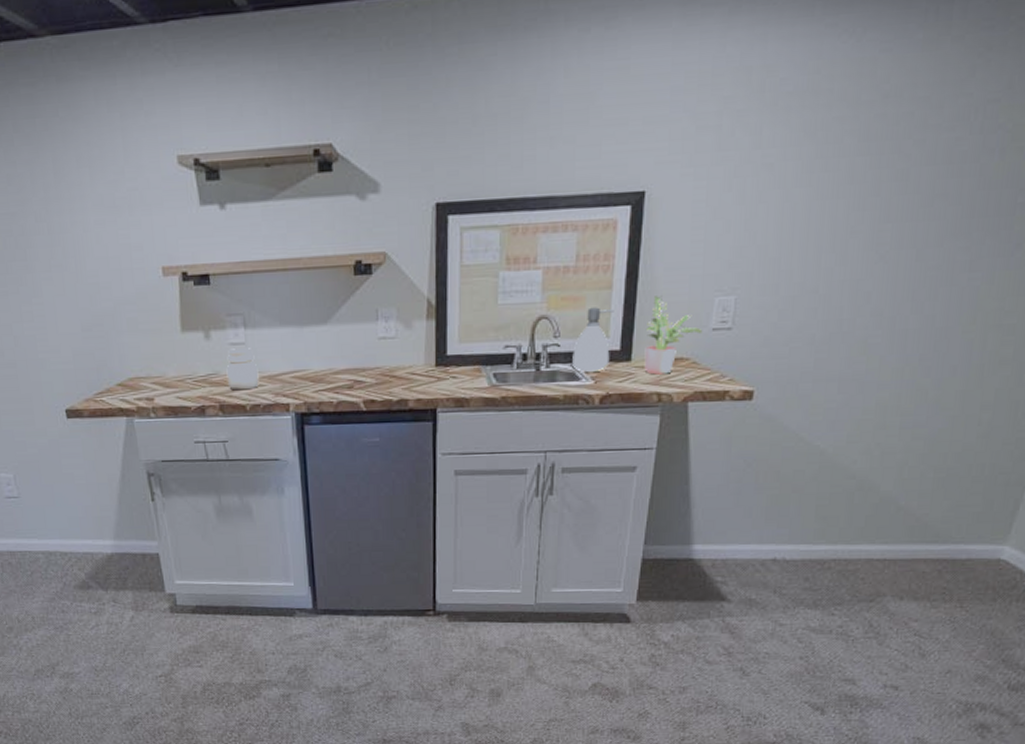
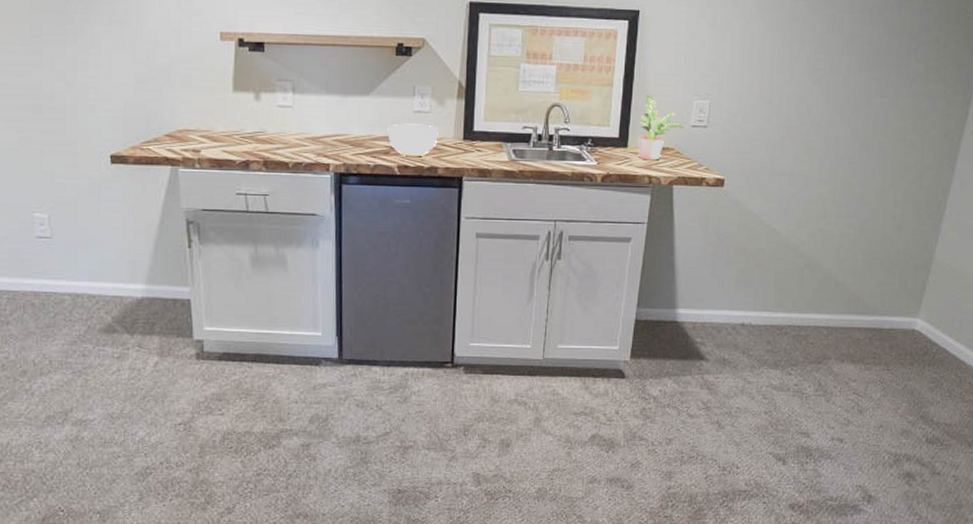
jar: present [226,348,259,391] -> none [273,110,303,149]
bowl: none [350,352,407,390] -> present [387,123,438,157]
soap dispenser: present [572,307,614,372] -> none [579,100,614,154]

